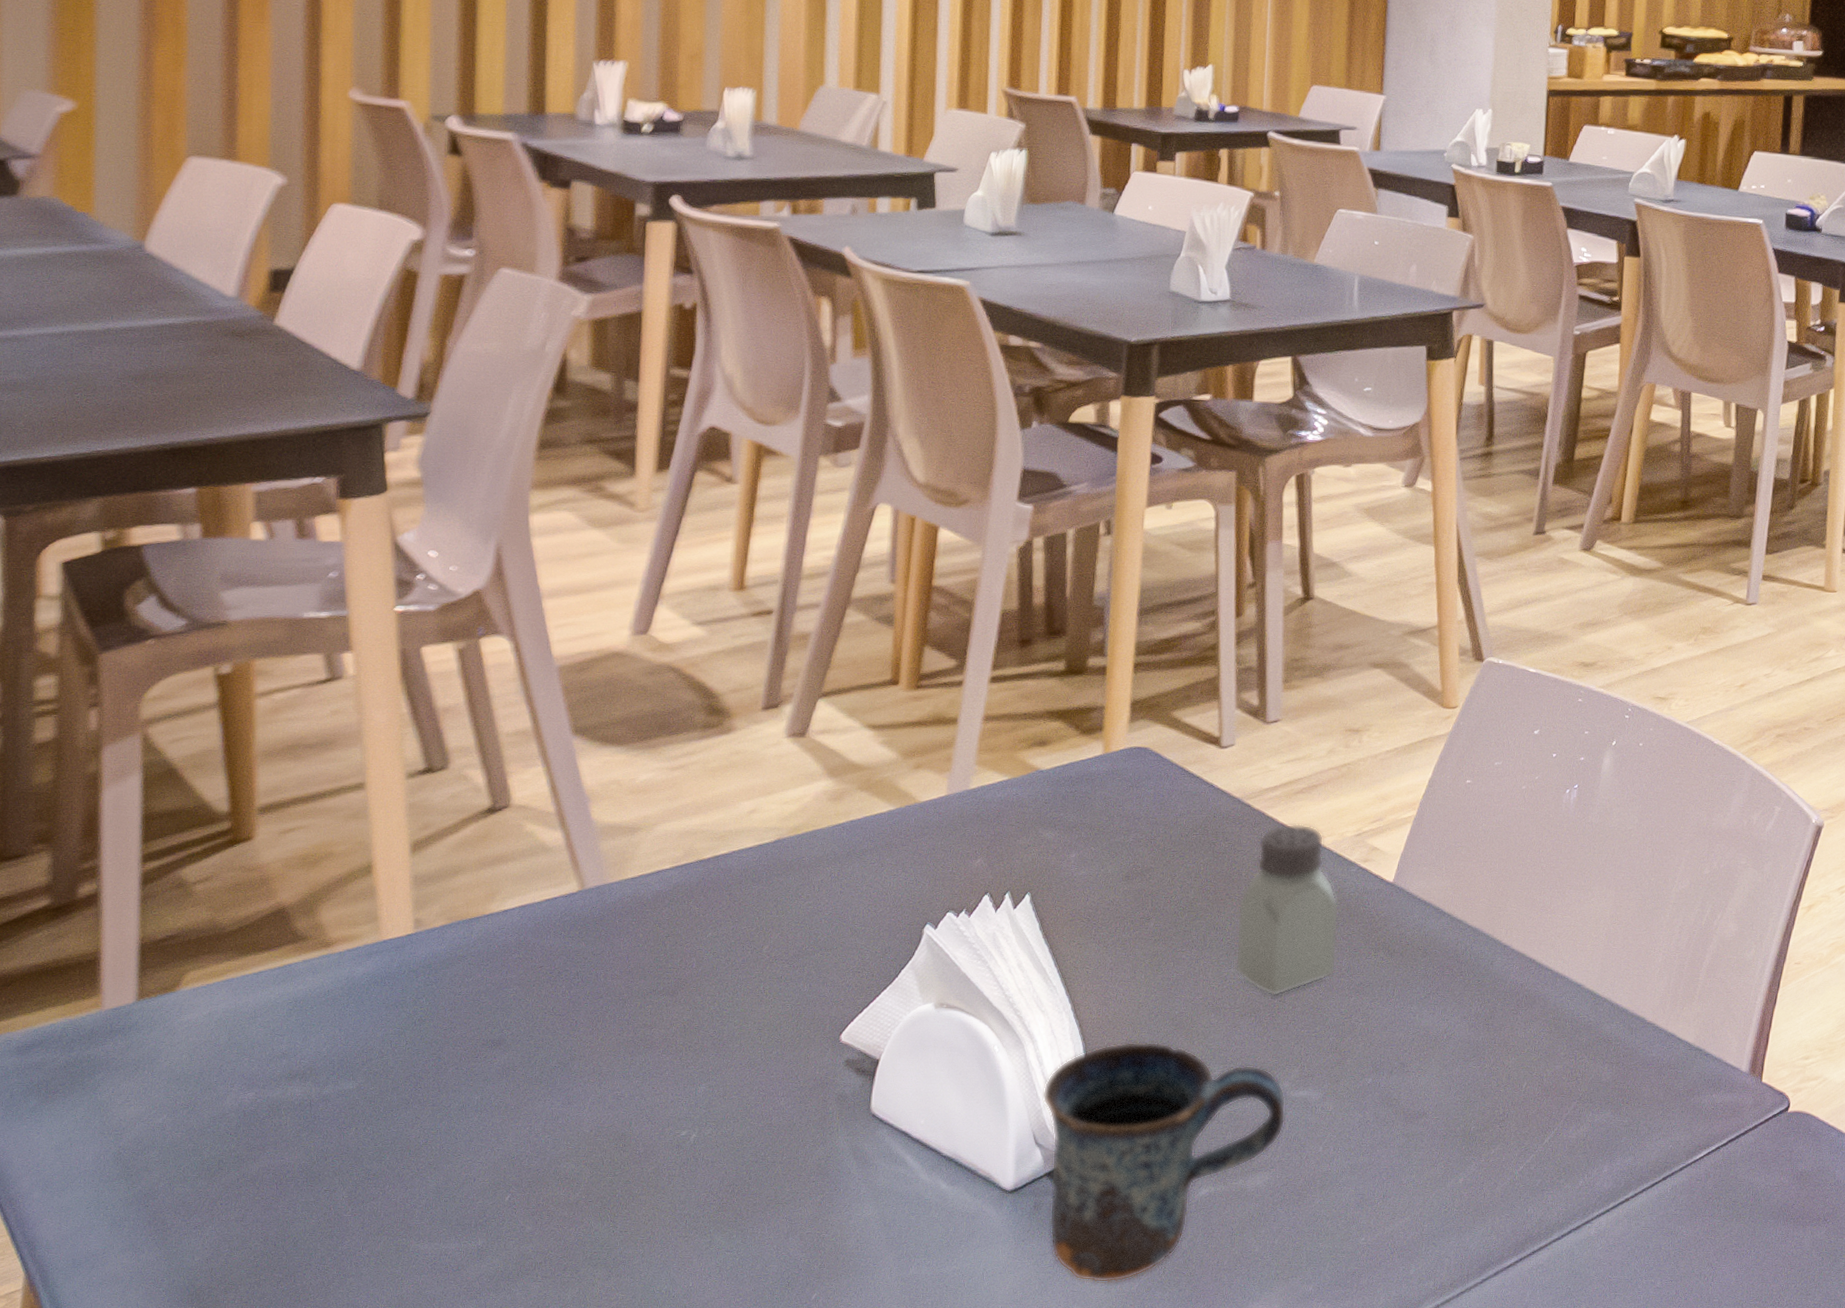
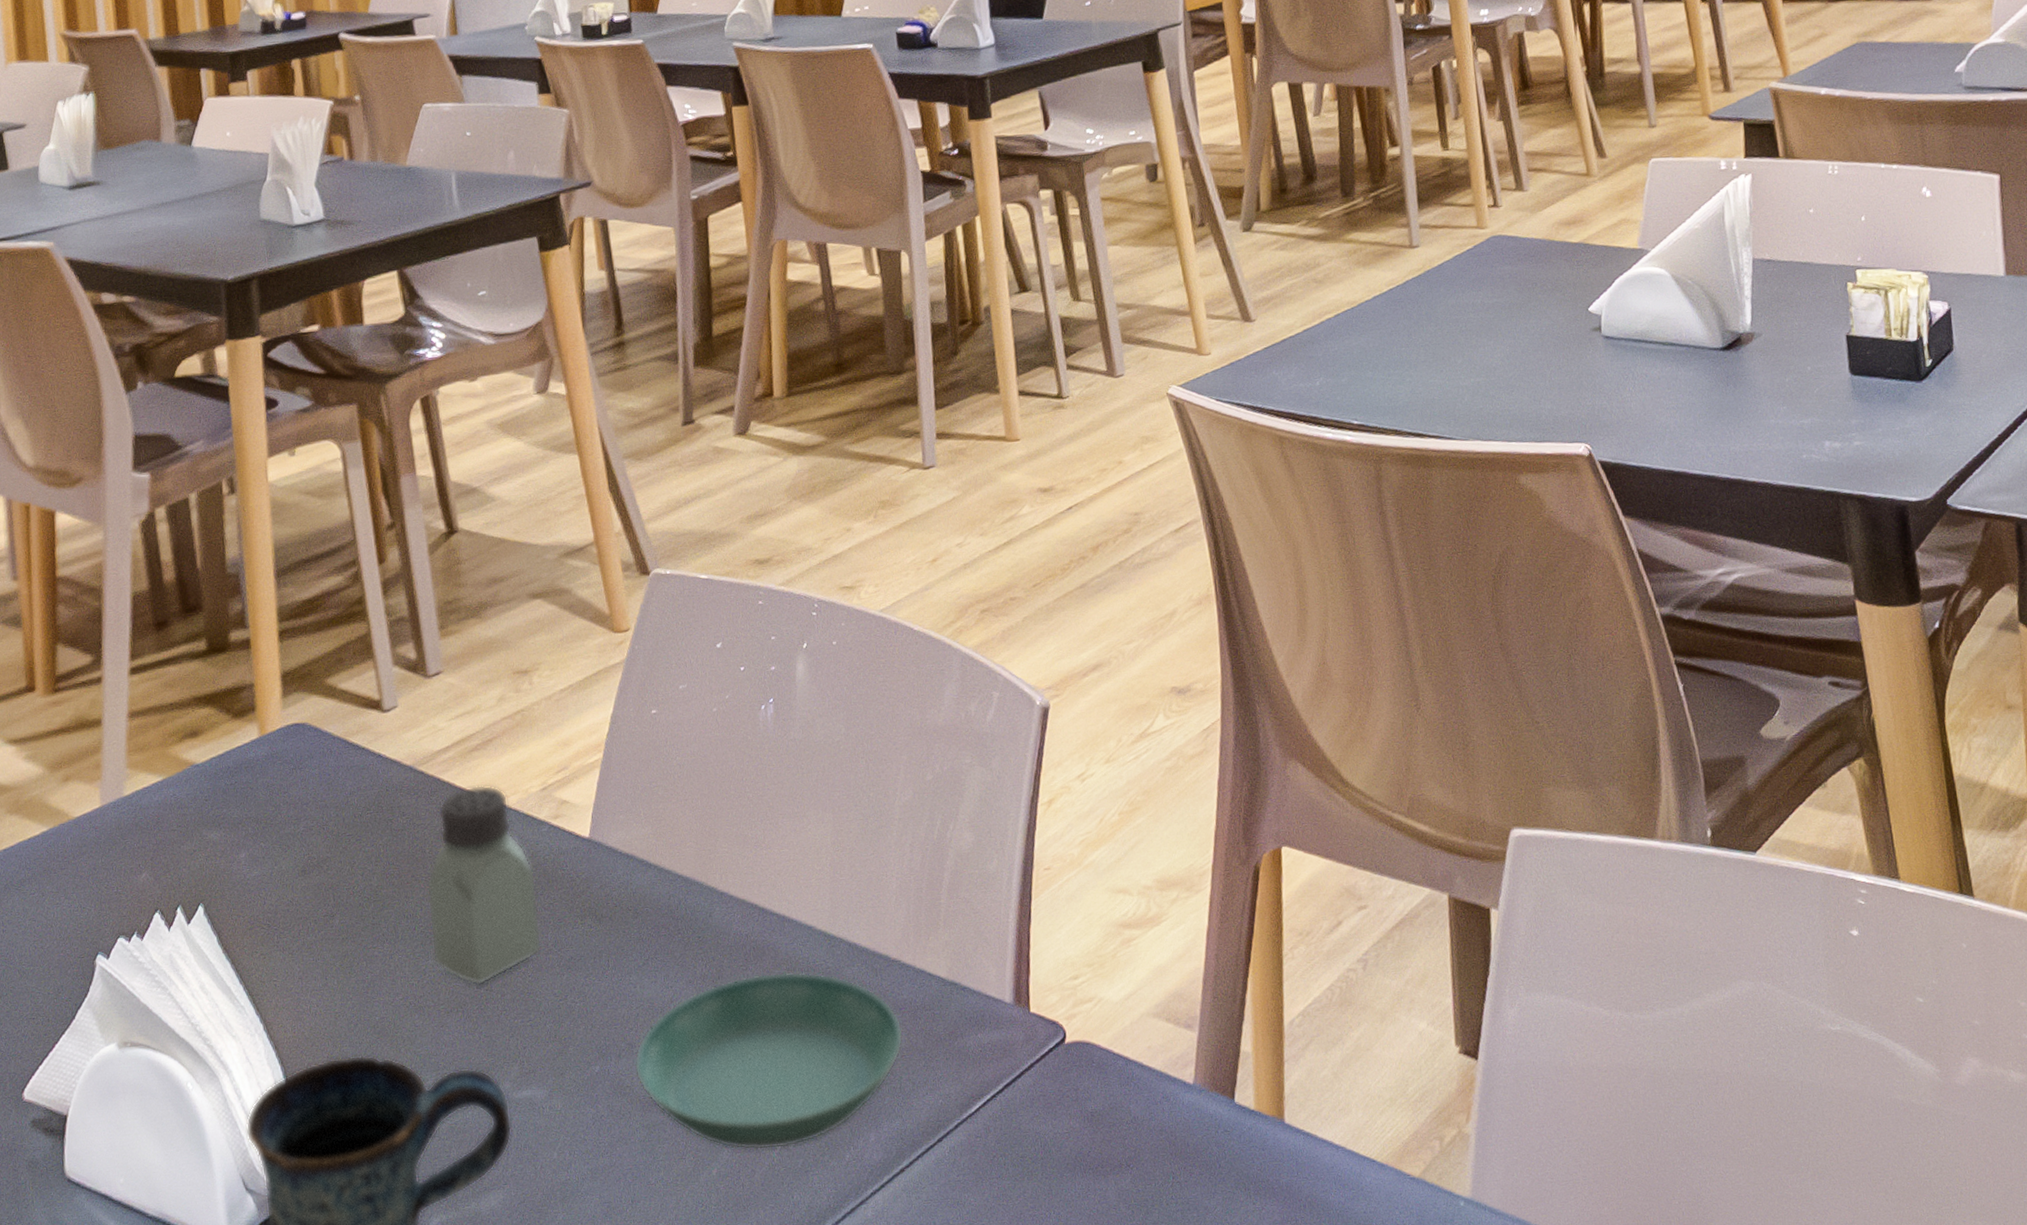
saucer: none [1402,1019,1648,1169] -> present [633,971,904,1151]

